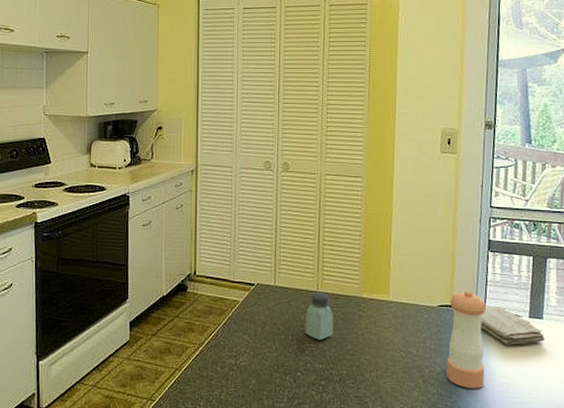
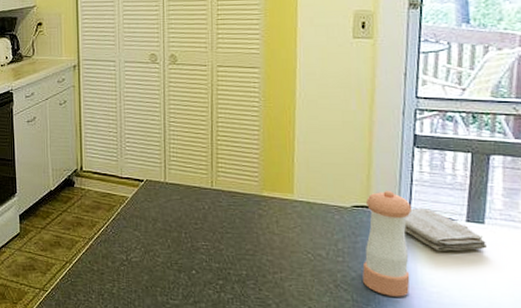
saltshaker: present [305,292,334,341] -> none [199,190,231,240]

